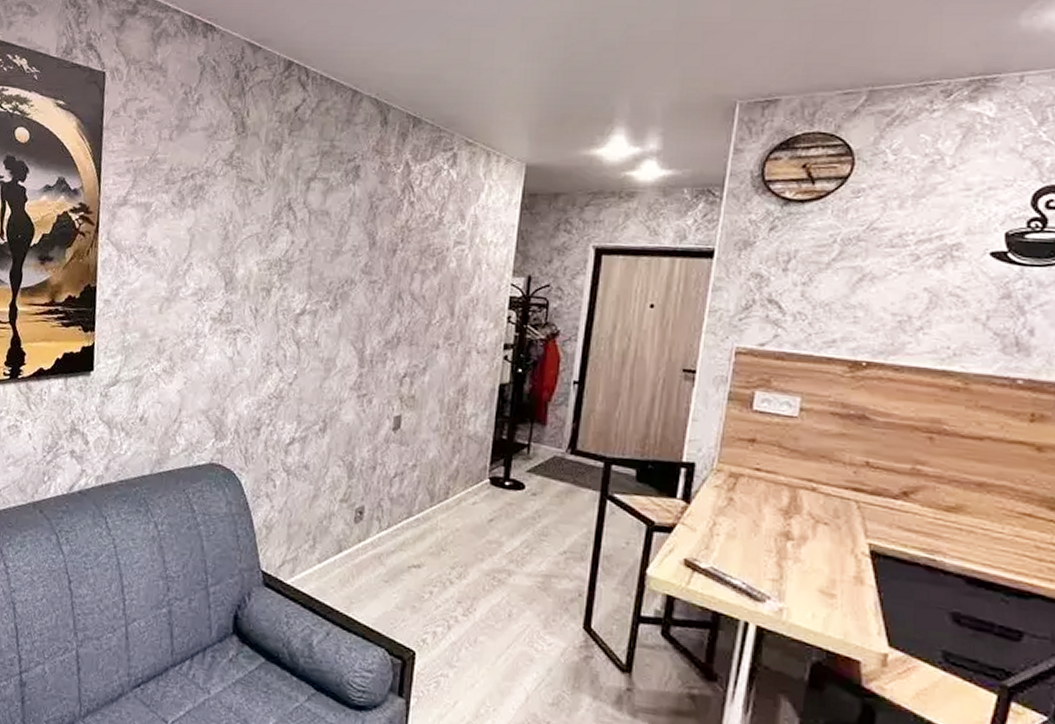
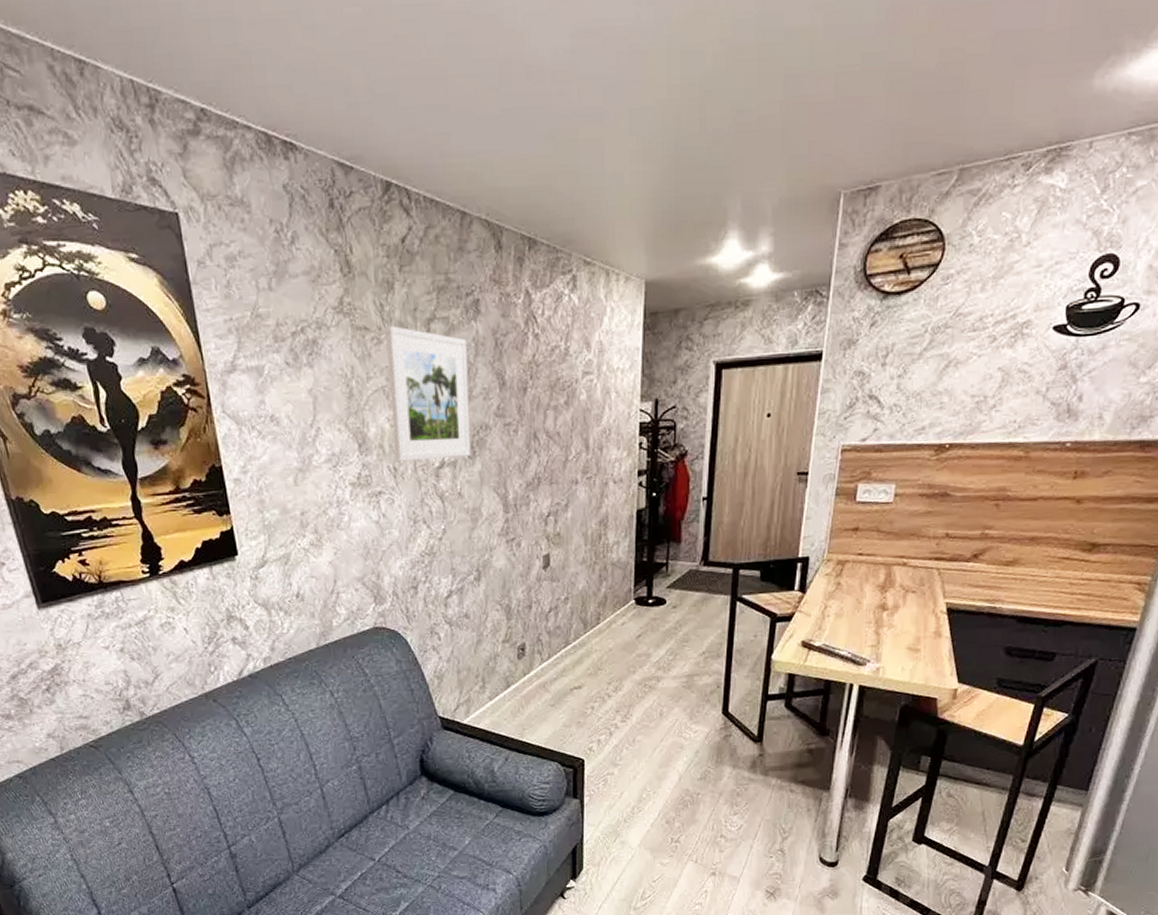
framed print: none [257,181,343,307] -> present [386,326,471,462]

